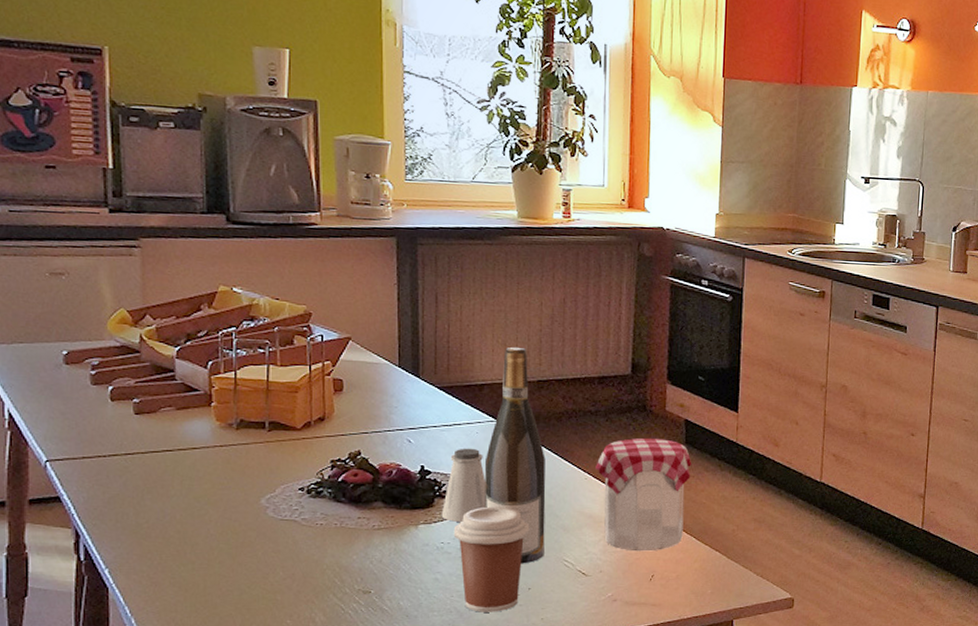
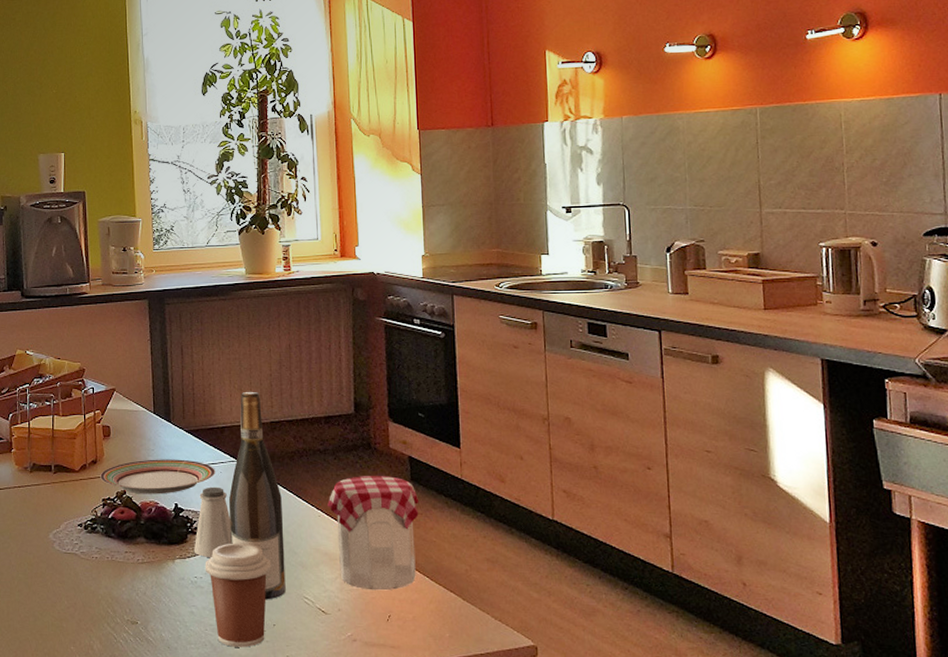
plate: none [328,417,471,456] -> present [100,459,215,494]

